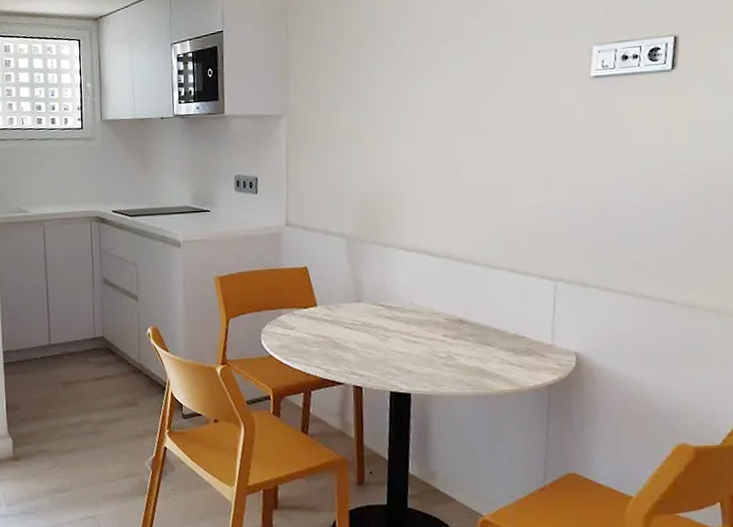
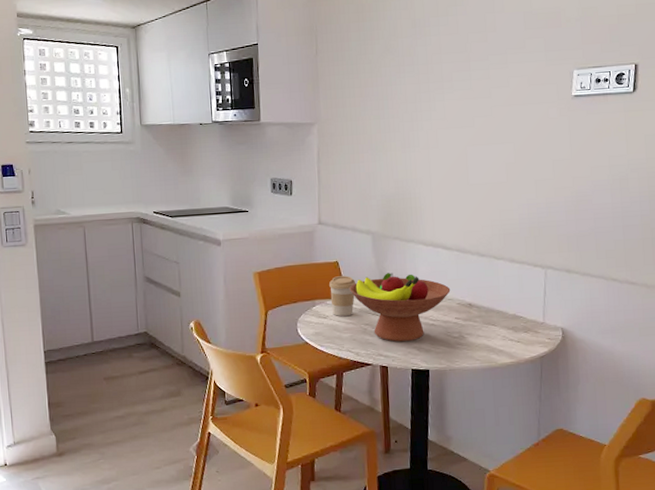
coffee cup: none [297,283,327,329] -> present [329,275,356,317]
fruit bowl: none [320,281,438,360] -> present [350,272,451,342]

